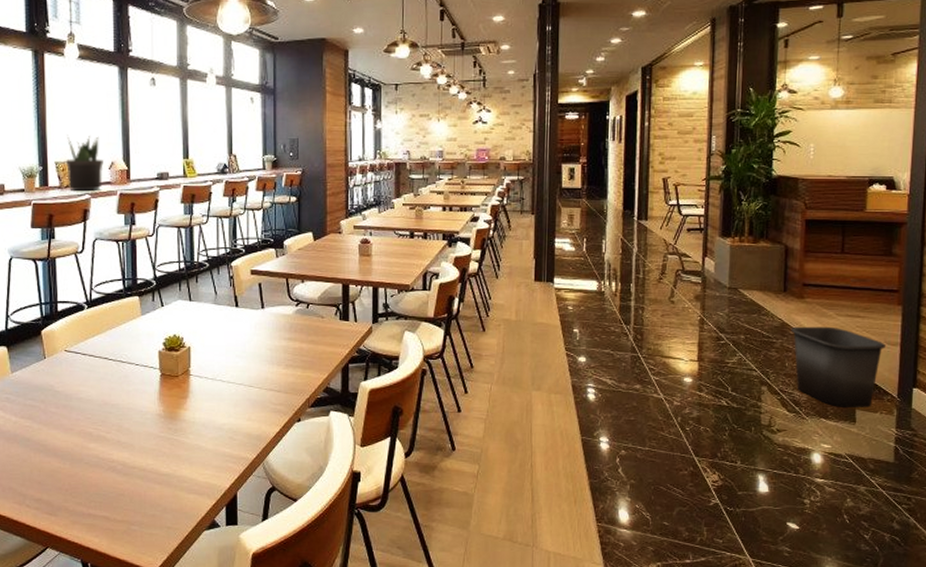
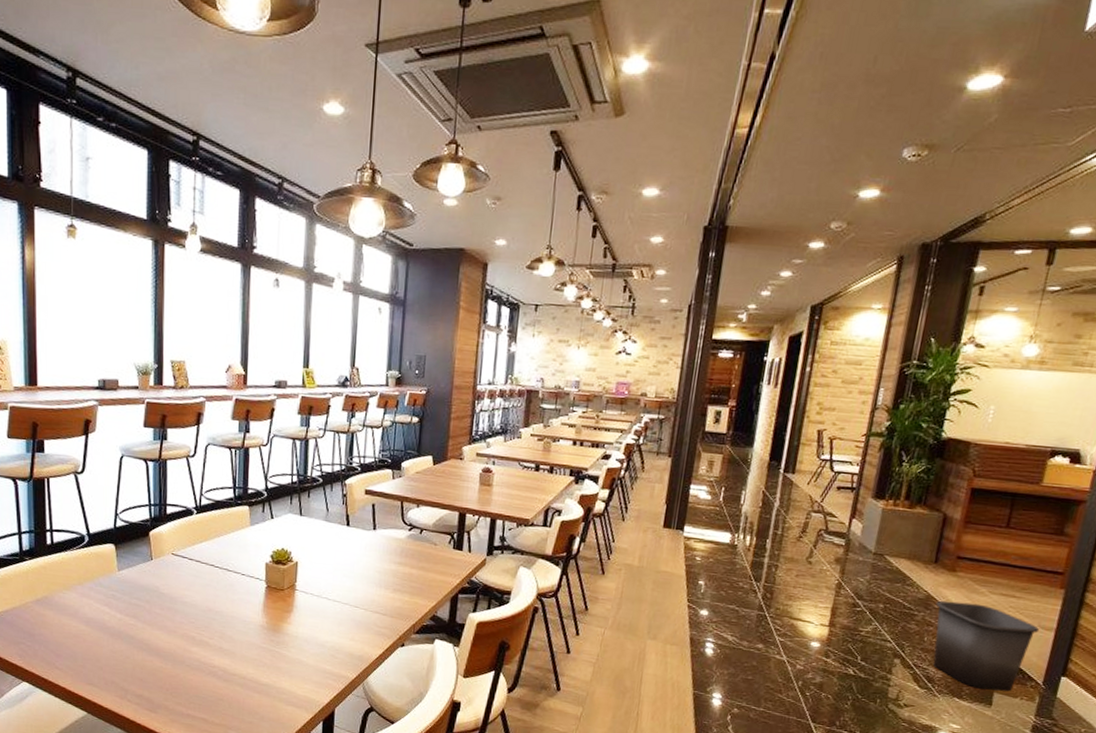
planter: present [66,135,104,192] -> none [182,333,220,394]

